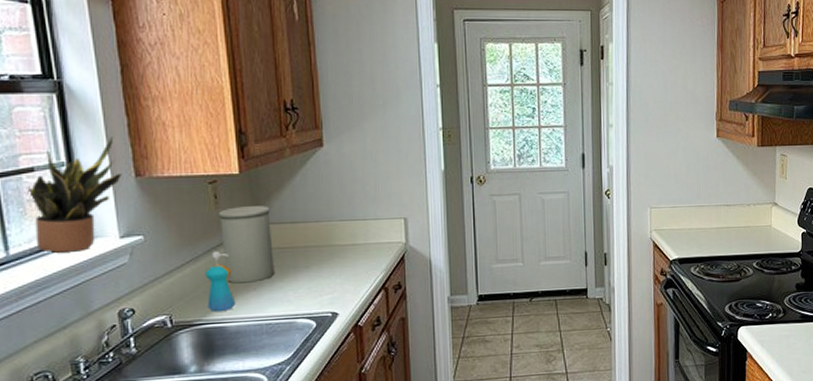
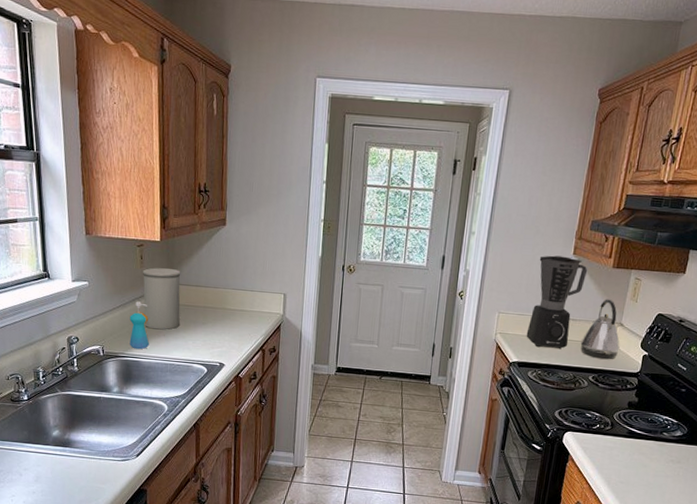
potted plant: present [27,137,122,253] -> none [12,201,76,288]
blender: none [682,140,734,240] -> present [526,255,588,350]
kettle: none [739,179,779,244] -> present [580,299,621,360]

